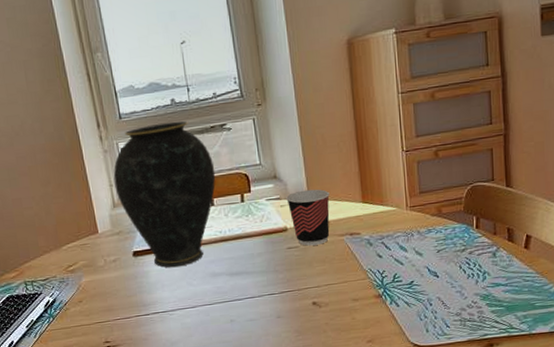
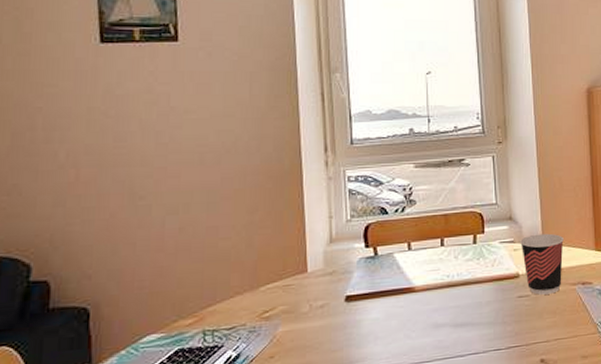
vase: present [113,121,216,268] -> none [335,152,449,317]

